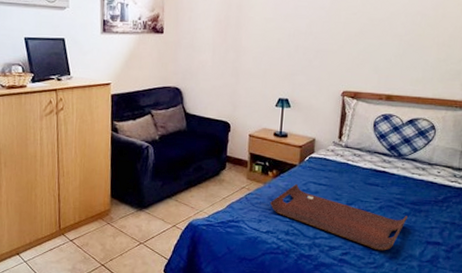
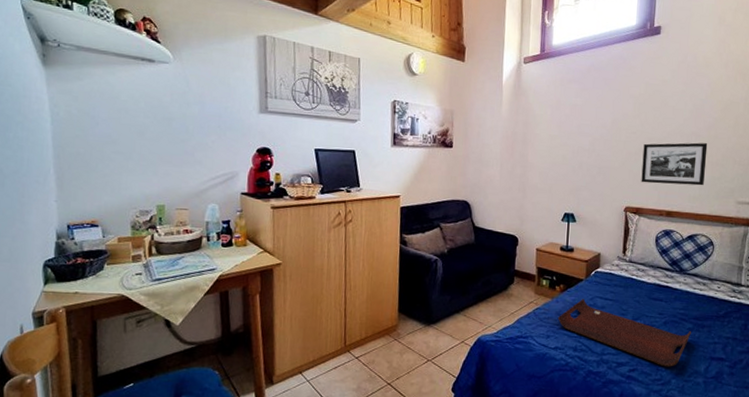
picture frame: none [360,22,434,68] -> present [641,142,708,186]

